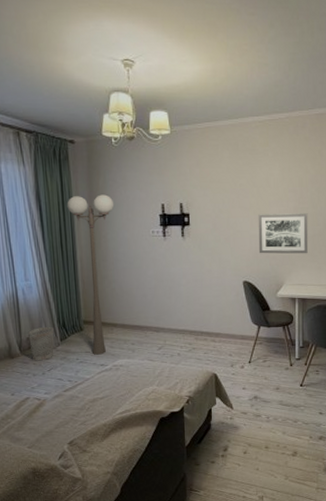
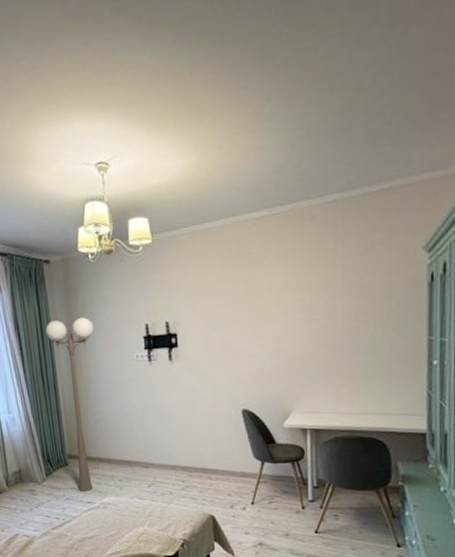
wastebasket: present [28,326,54,361] -> none [14,461,40,497]
wall art: present [258,213,308,254] -> none [258,326,321,377]

